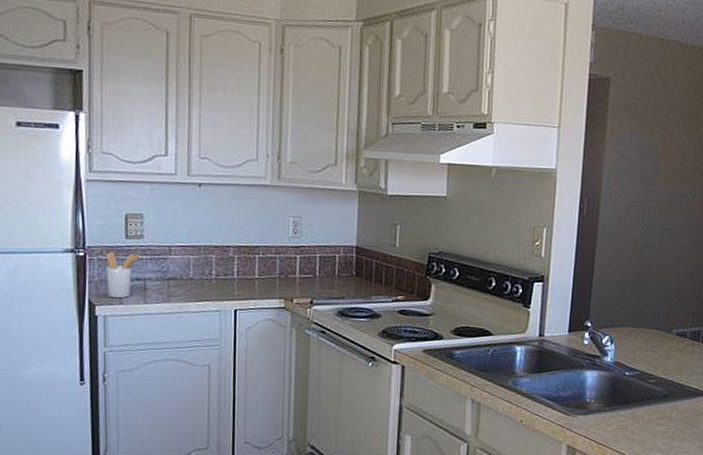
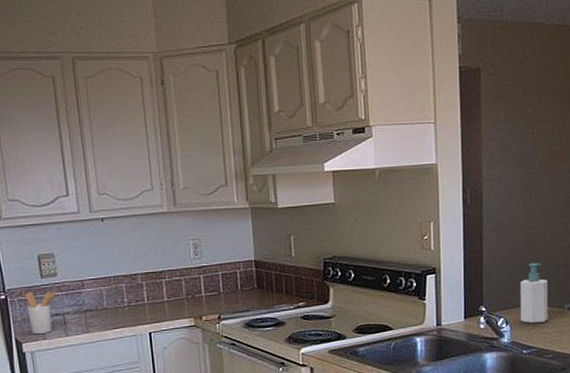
soap bottle: none [626,282,658,345] -> present [520,262,548,323]

